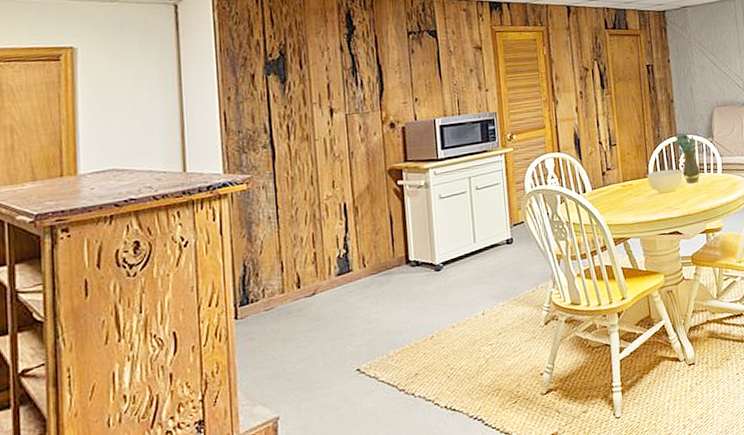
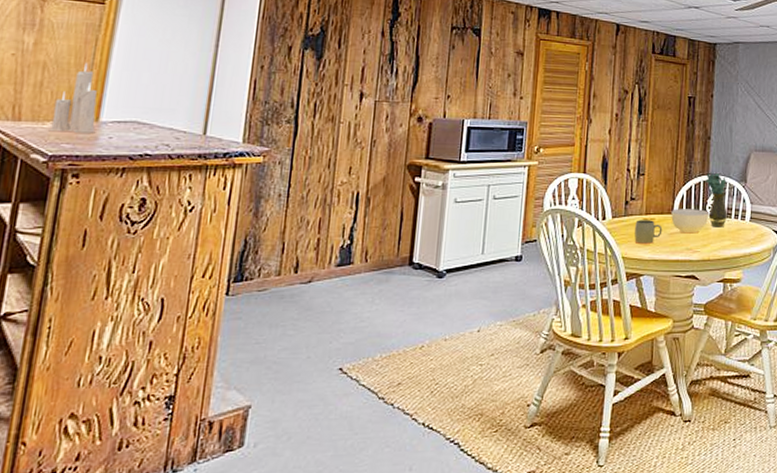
candle: none [29,121,75,192] -> present [48,63,97,133]
mug: none [614,186,642,210] -> present [634,220,663,244]

